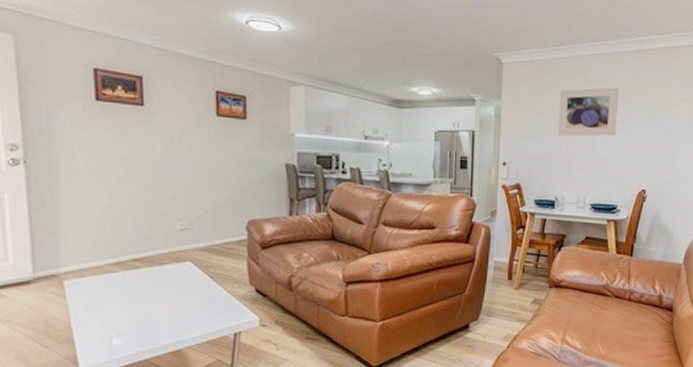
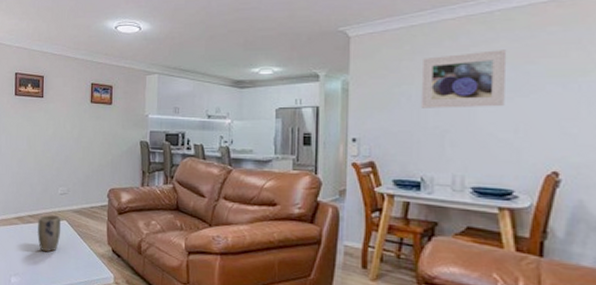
plant pot: none [148,255,183,302] -> present [37,214,61,252]

